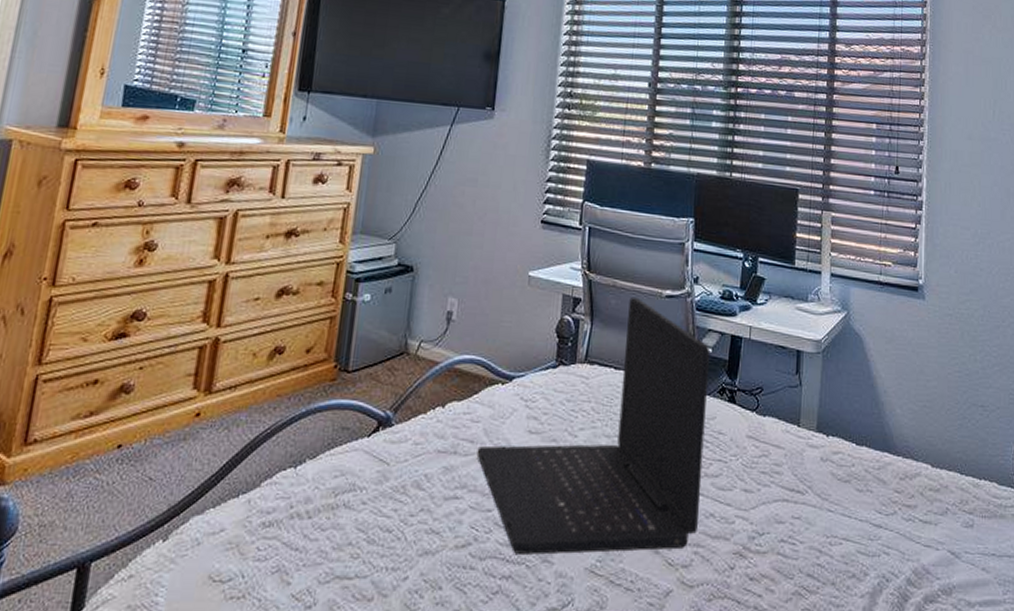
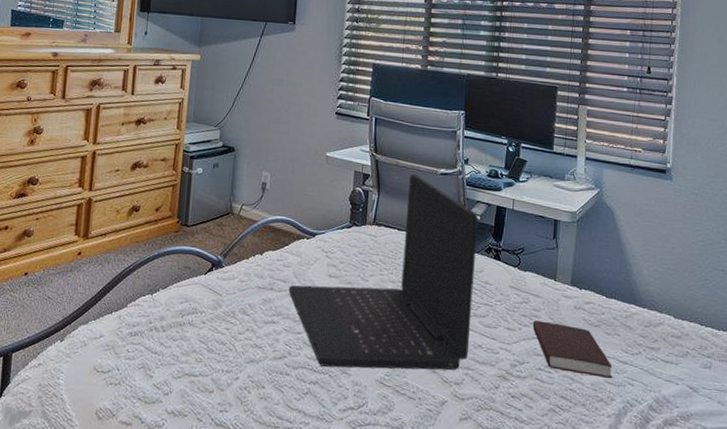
book: none [773,478,866,547] -> present [532,320,613,378]

